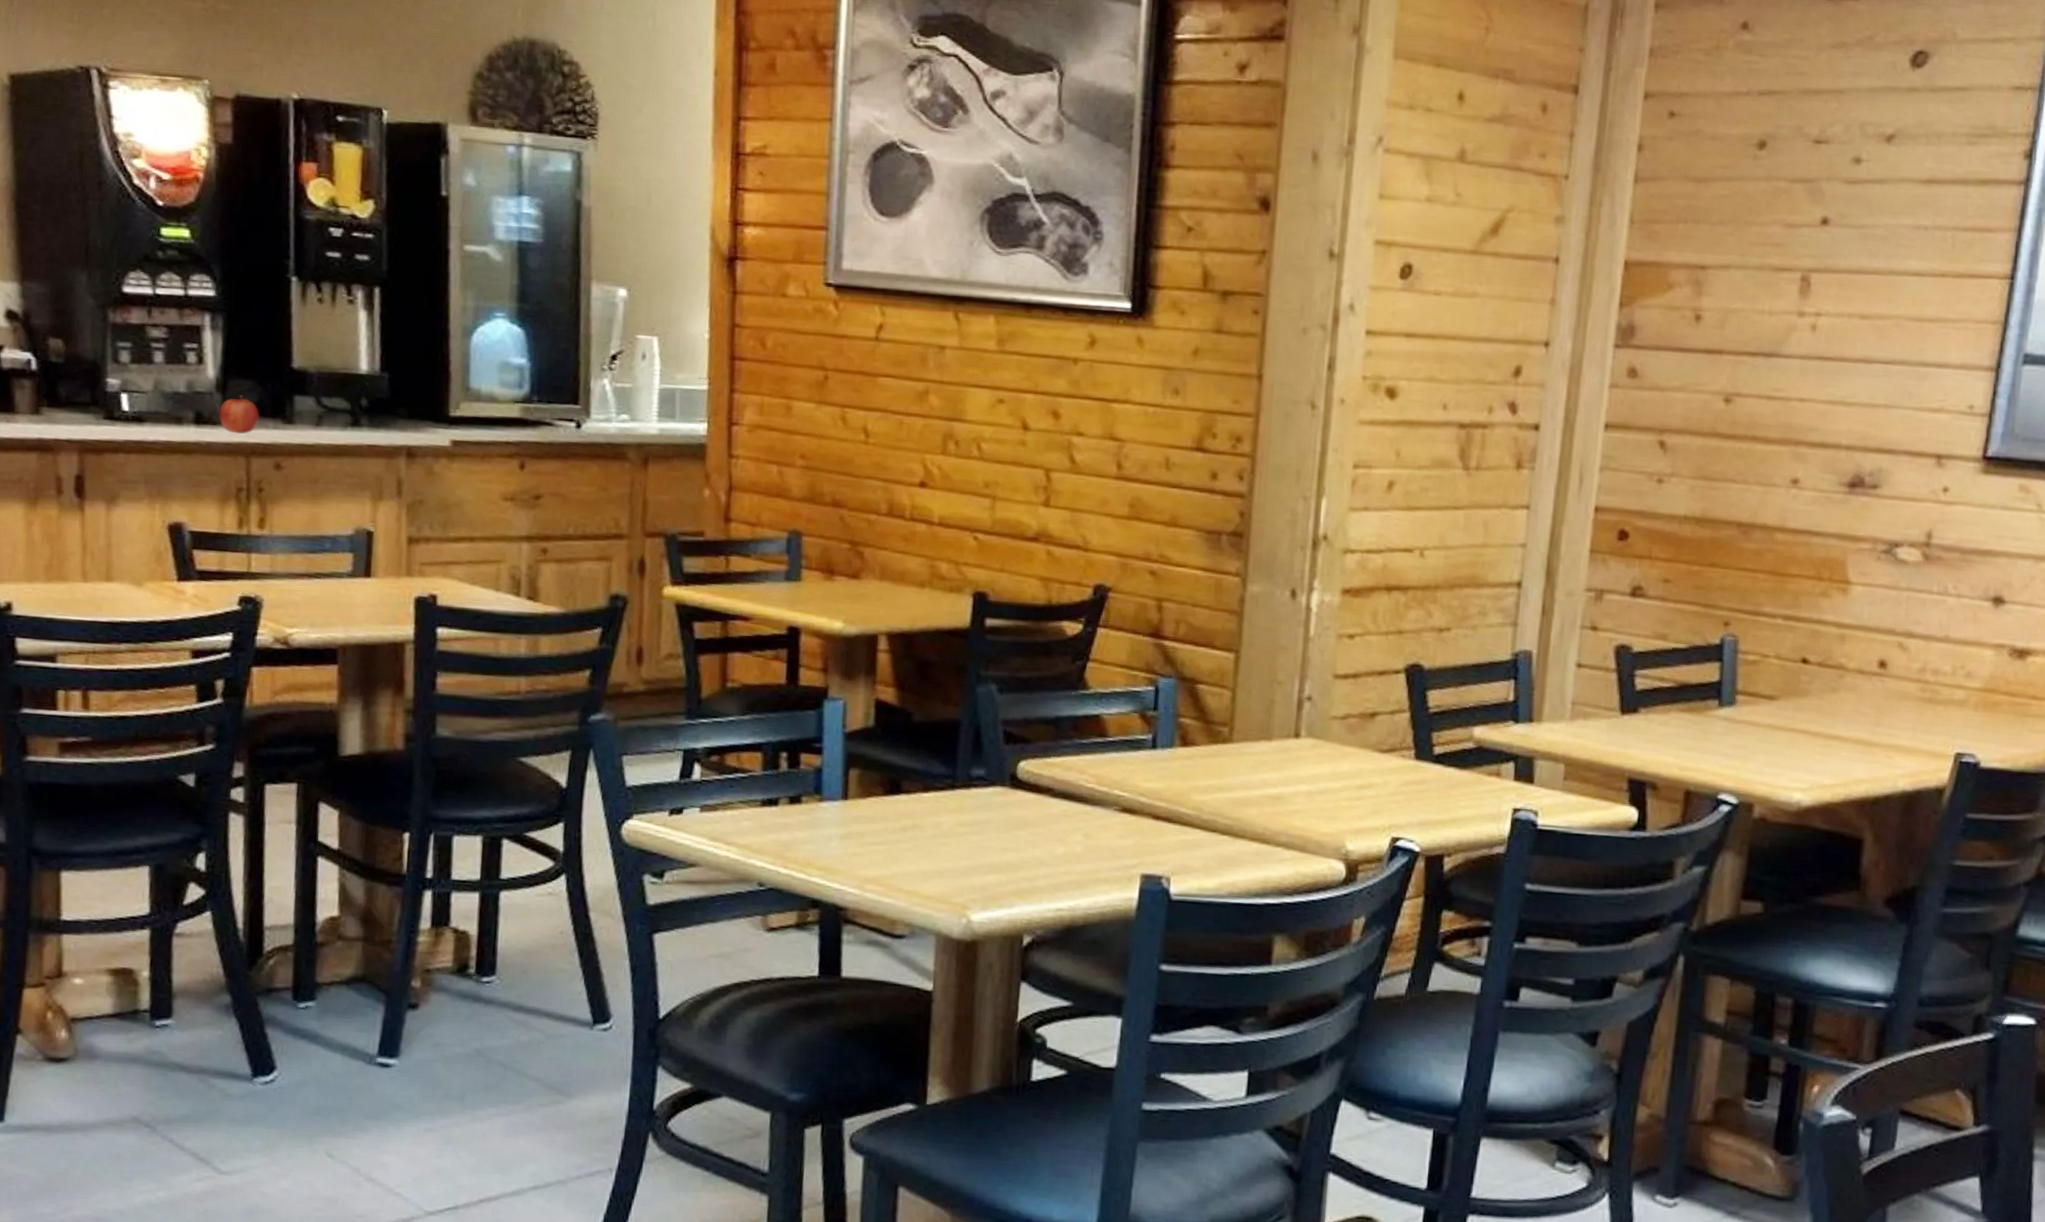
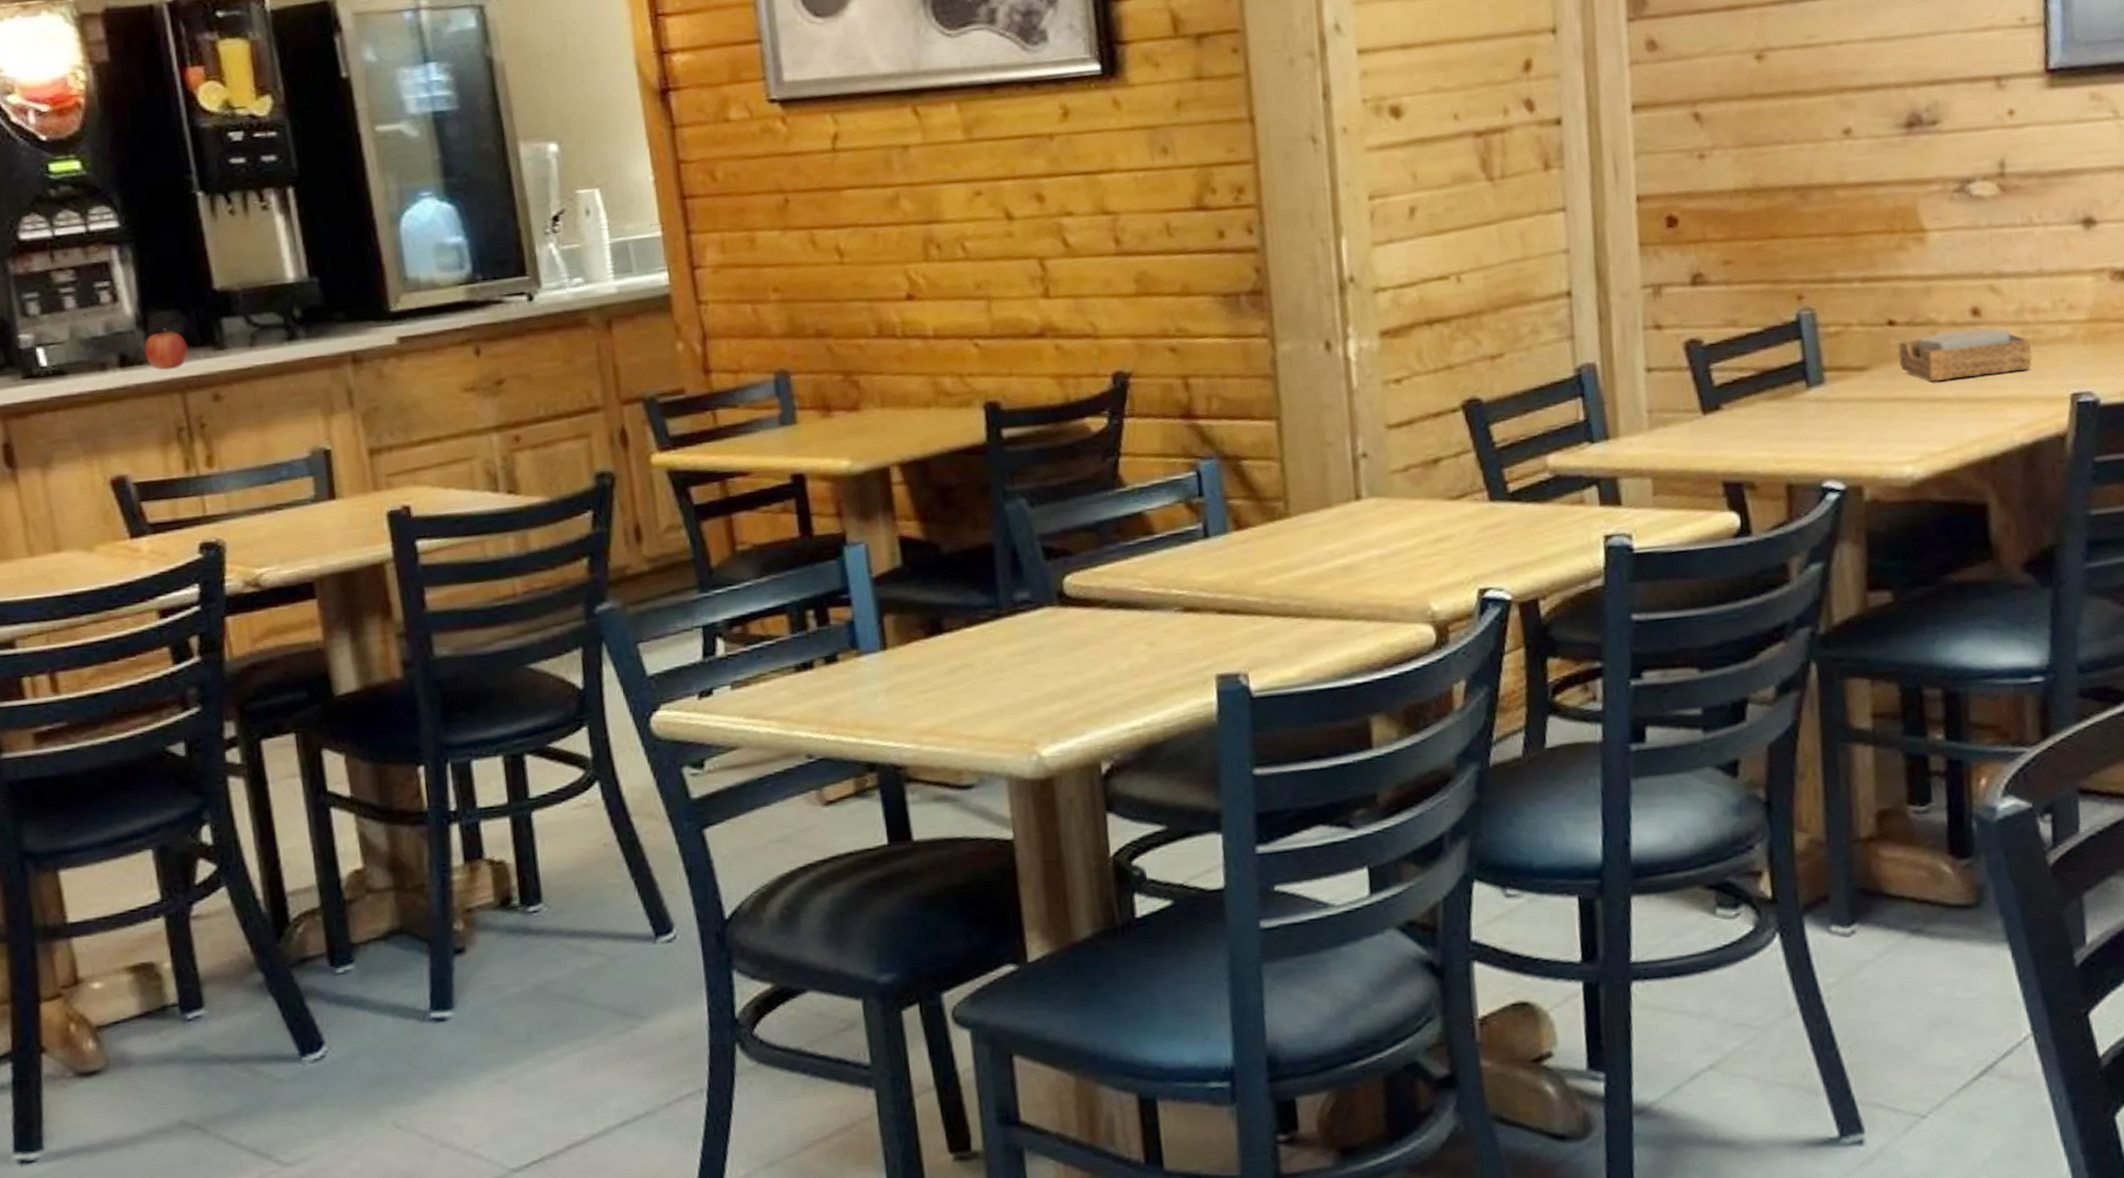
napkin holder: none [1805,678,1927,725] -> present [1898,328,2032,381]

